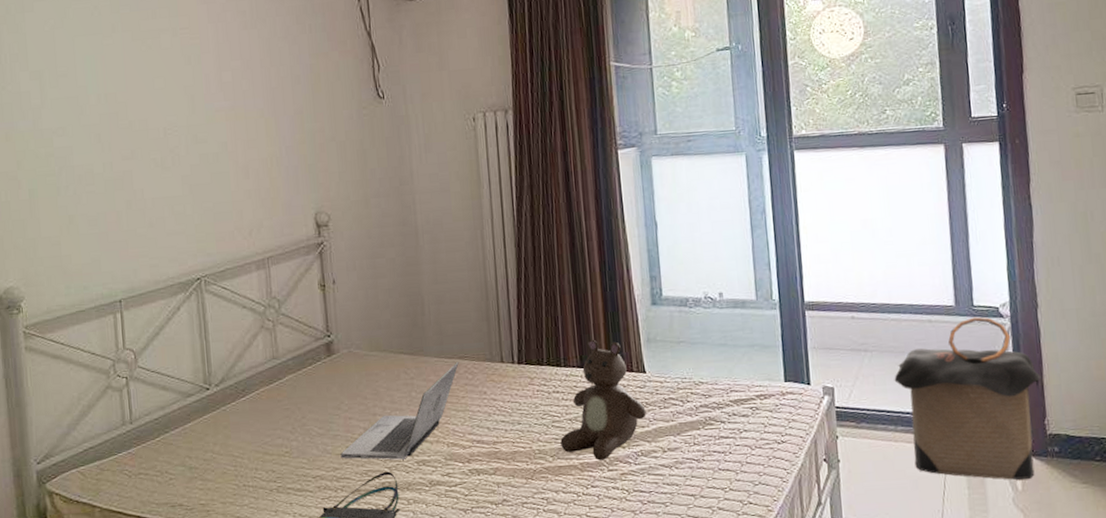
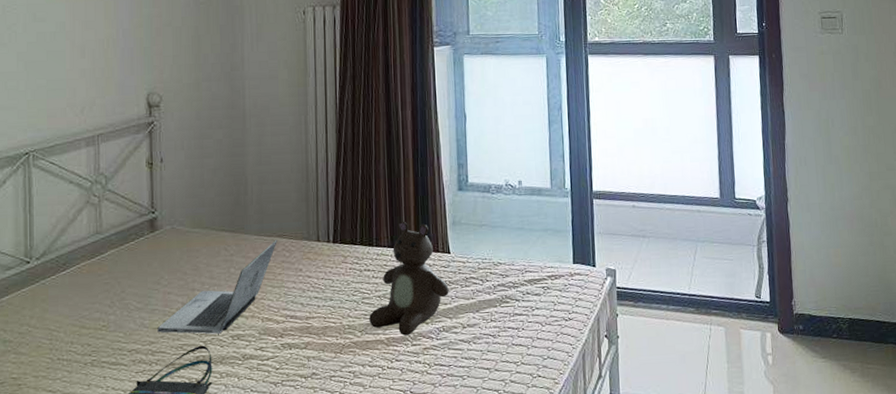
laundry hamper: present [894,317,1041,480] -> none [667,208,790,355]

